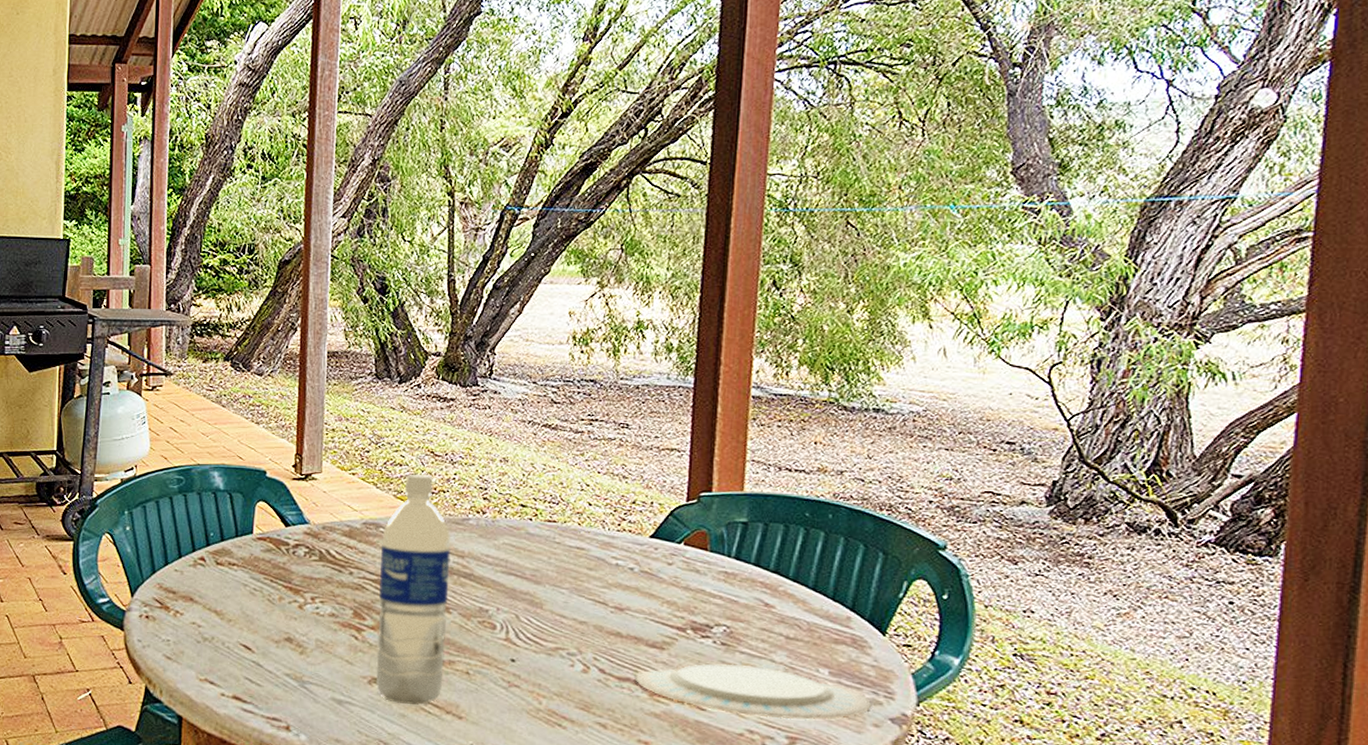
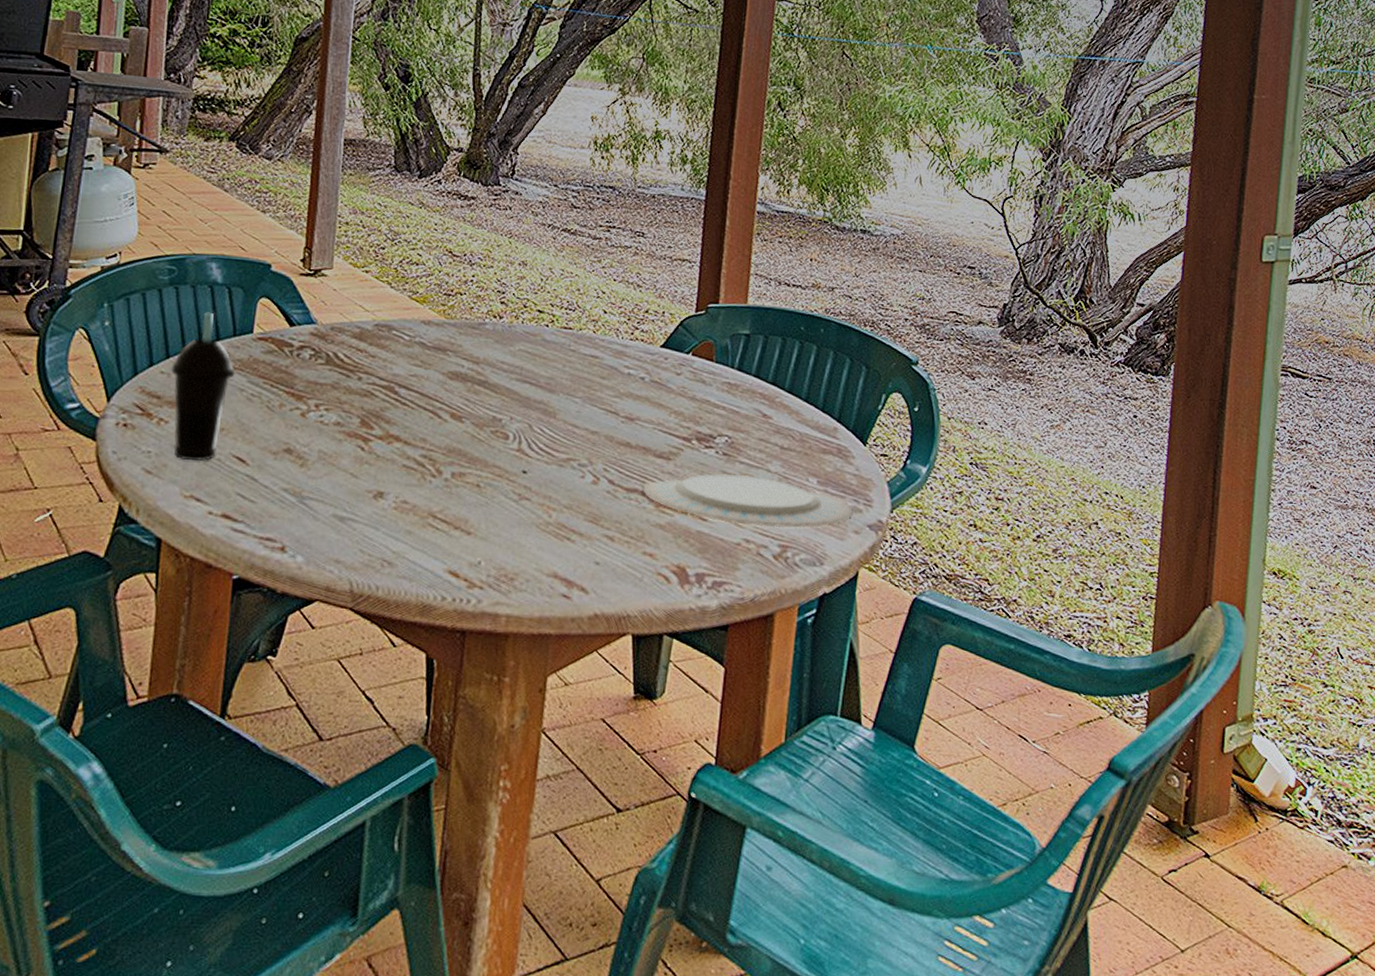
cup: none [184,516,239,648] -> present [171,312,235,461]
water bottle: present [375,474,451,705] -> none [381,274,466,520]

